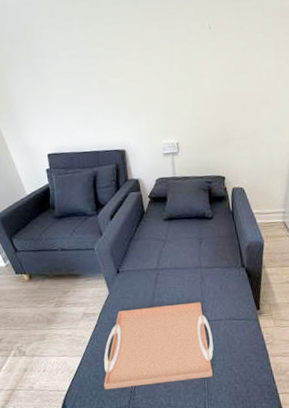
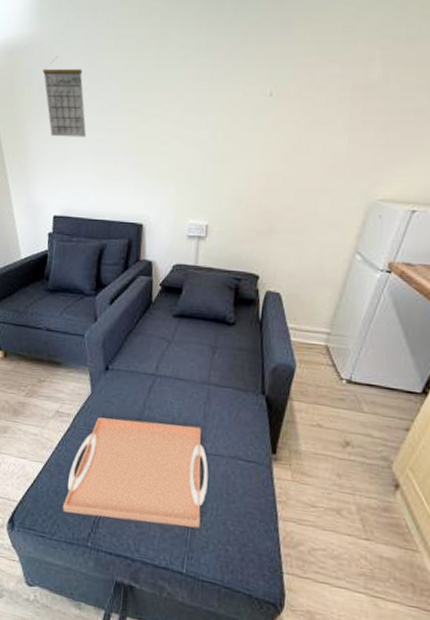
calendar: none [11,12,63,86] -> present [42,55,87,137]

